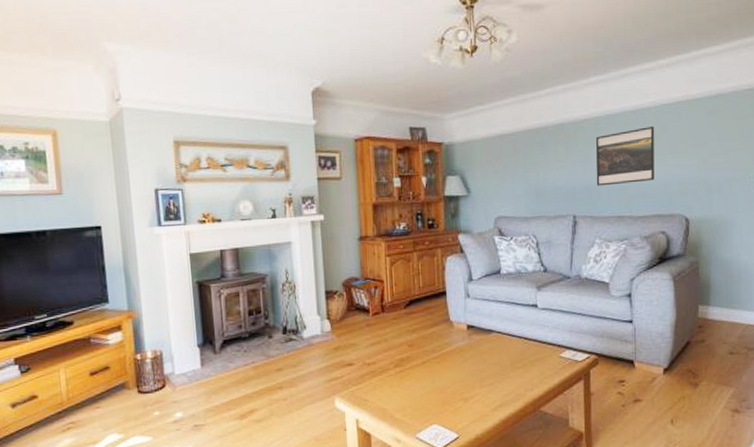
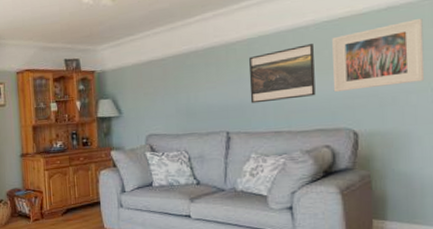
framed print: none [669,107,745,178] -> present [332,18,425,93]

